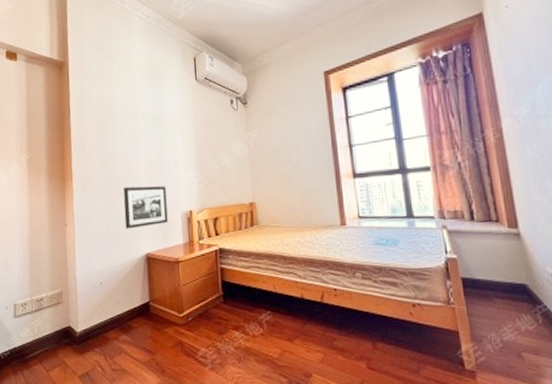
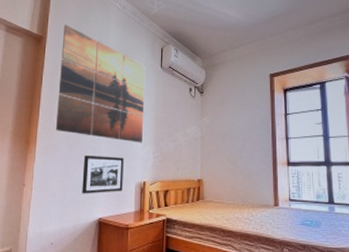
wall art: none [85,45,184,169] -> present [55,25,146,143]

